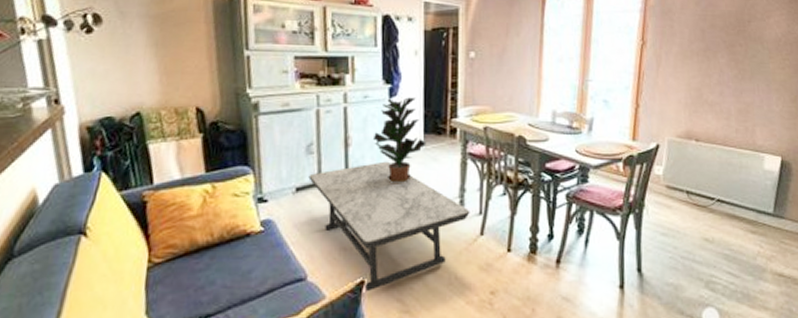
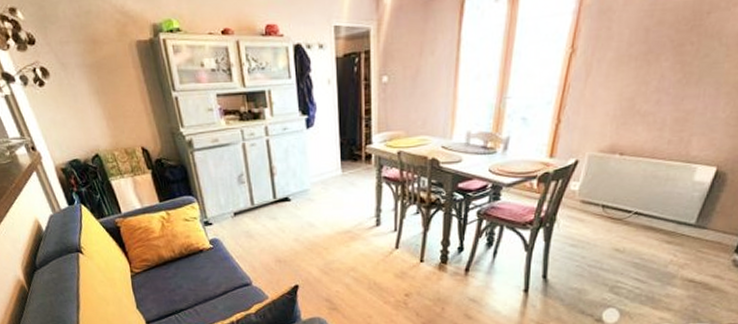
coffee table: present [308,161,470,292] -> none [243,187,386,294]
potted plant: present [372,97,427,184] -> none [294,127,344,207]

